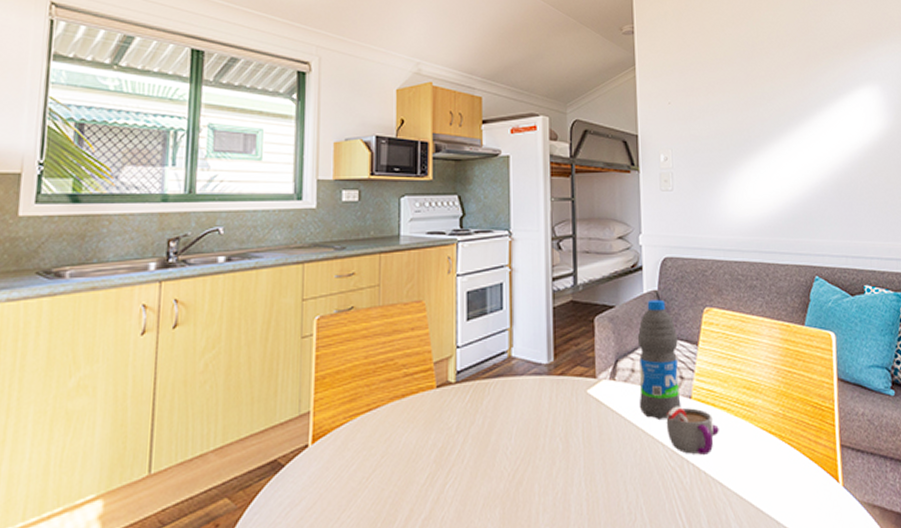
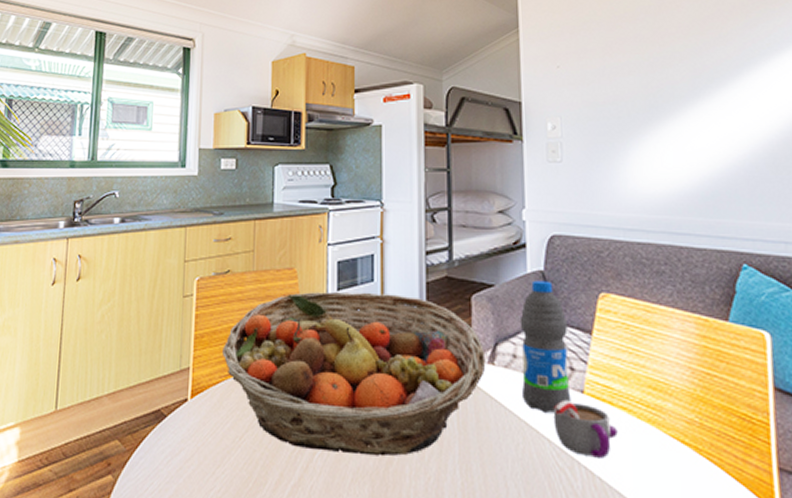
fruit basket: none [346,320,608,481] -> present [222,291,486,457]

